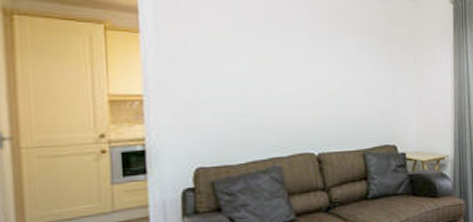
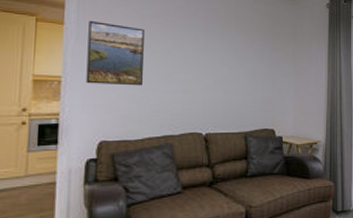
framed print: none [170,26,242,103] -> present [86,20,144,86]

